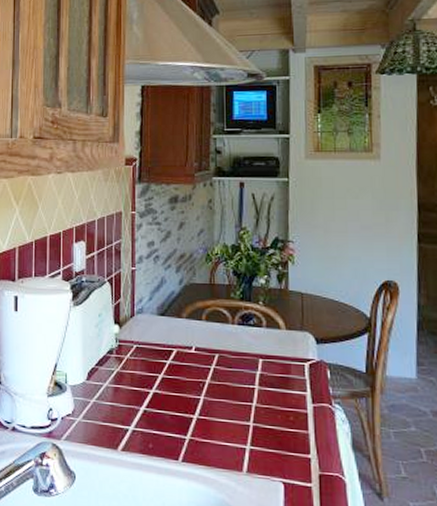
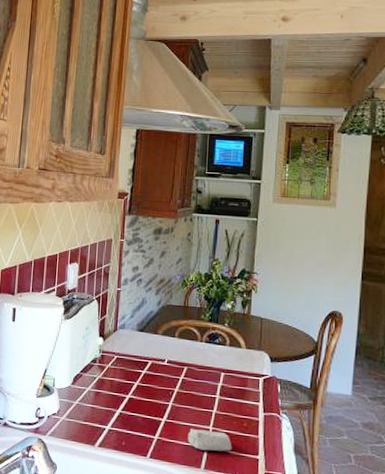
soap bar: none [224,425,278,451] -> present [187,428,232,452]

